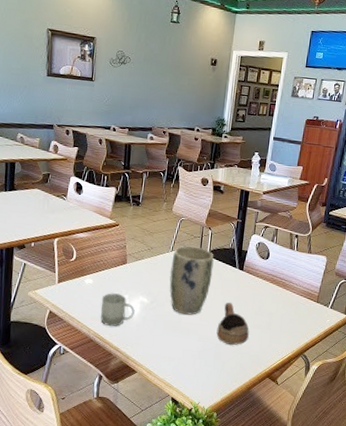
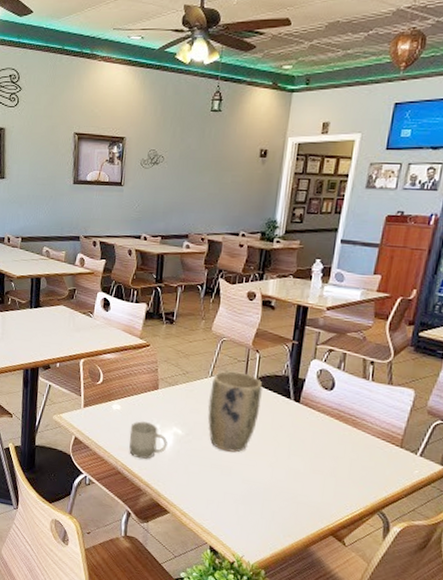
cup: present [216,302,249,345] -> none [265,440,307,492]

